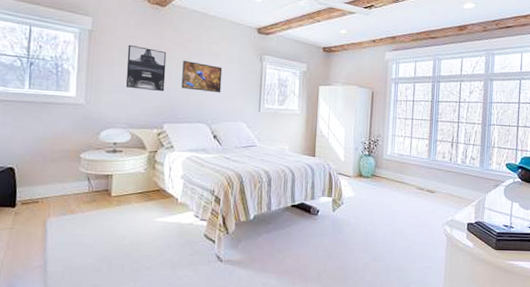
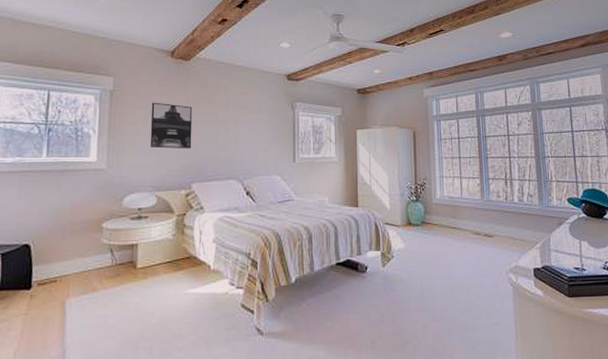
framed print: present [181,60,223,93] -> none [209,113,252,146]

